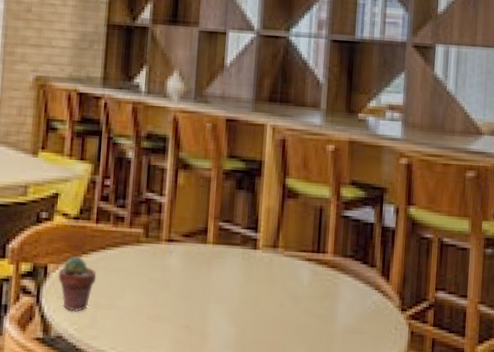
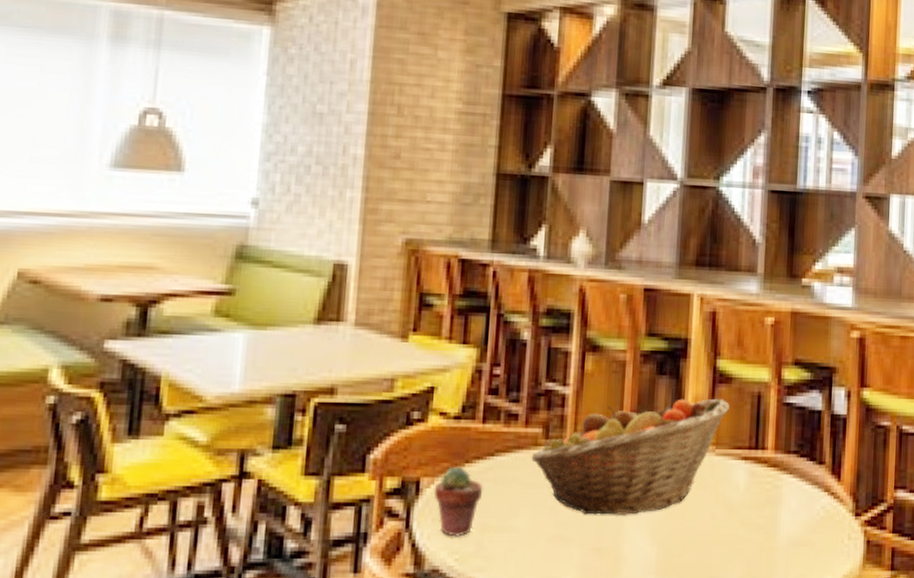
fruit basket: none [134,209,296,301] -> present [531,398,729,515]

